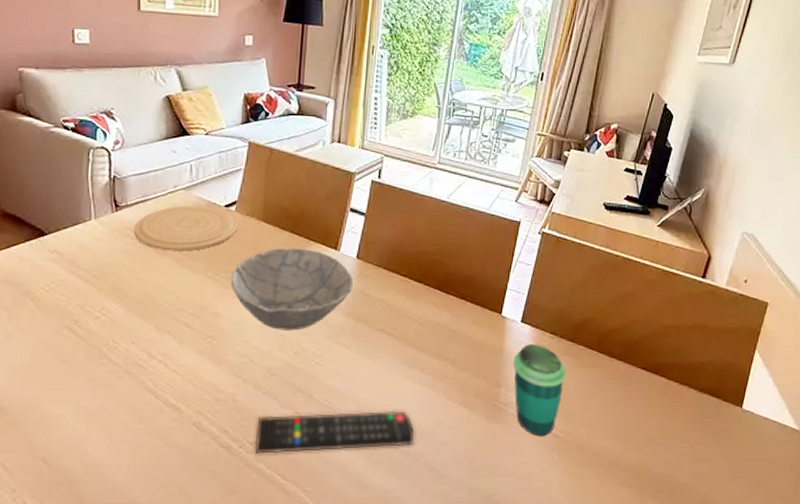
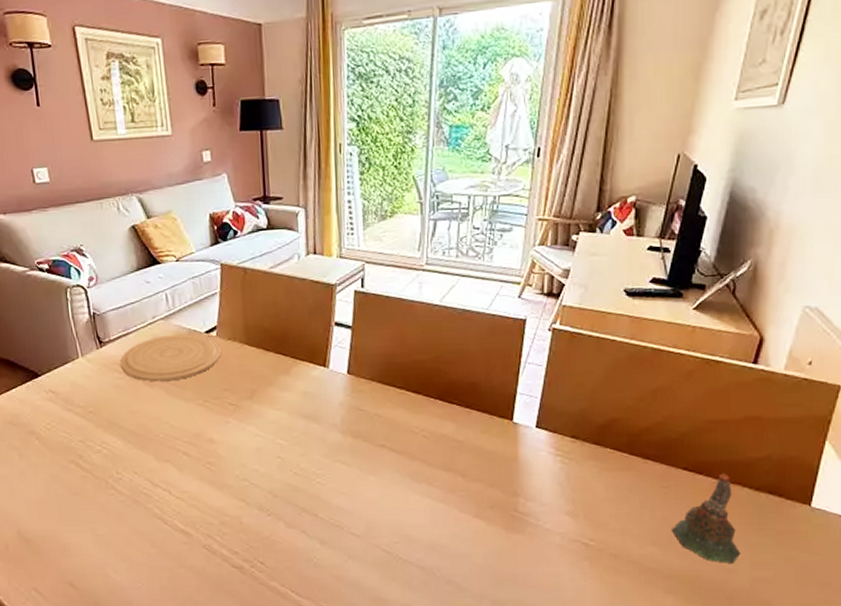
bowl: present [230,247,354,331] -> none [220,368,347,452]
remote control: present [254,410,414,454] -> none [265,526,429,573]
cup: present [513,344,567,437] -> none [530,450,593,546]
ornament: none [630,374,684,458] -> present [672,473,740,563]

